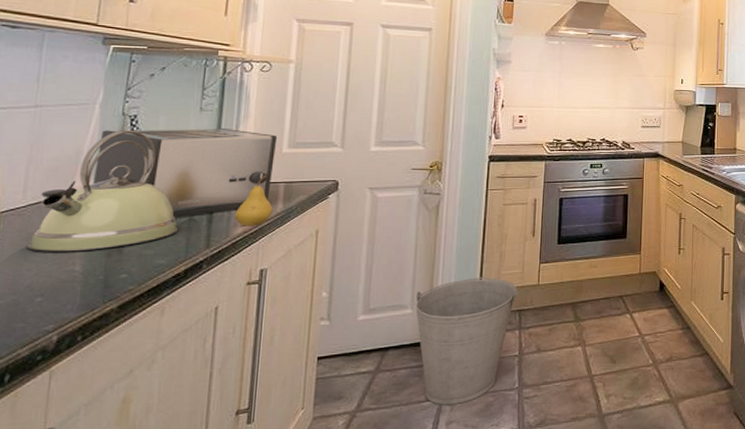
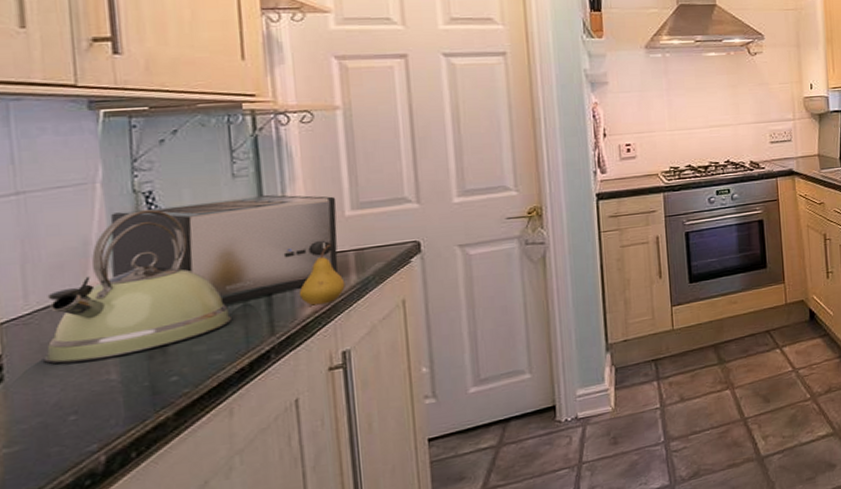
bucket: present [416,276,519,406] -> none [533,328,652,471]

